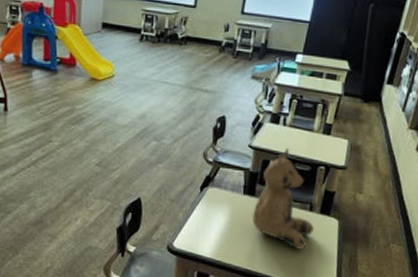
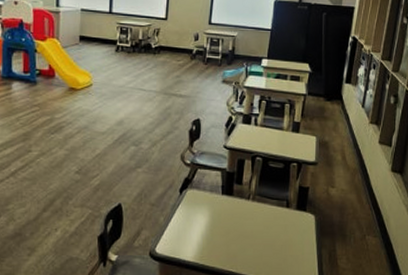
teddy bear: present [251,148,314,250] -> none [231,146,292,247]

